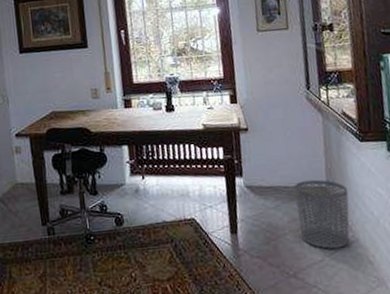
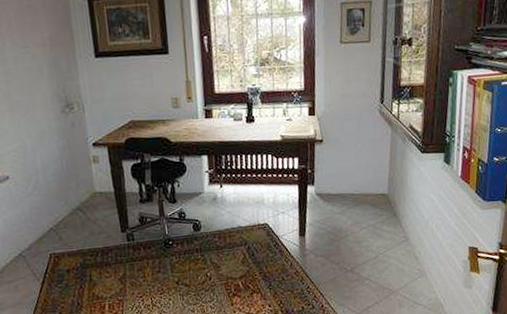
waste bin: present [294,179,350,249] -> none [359,187,406,248]

